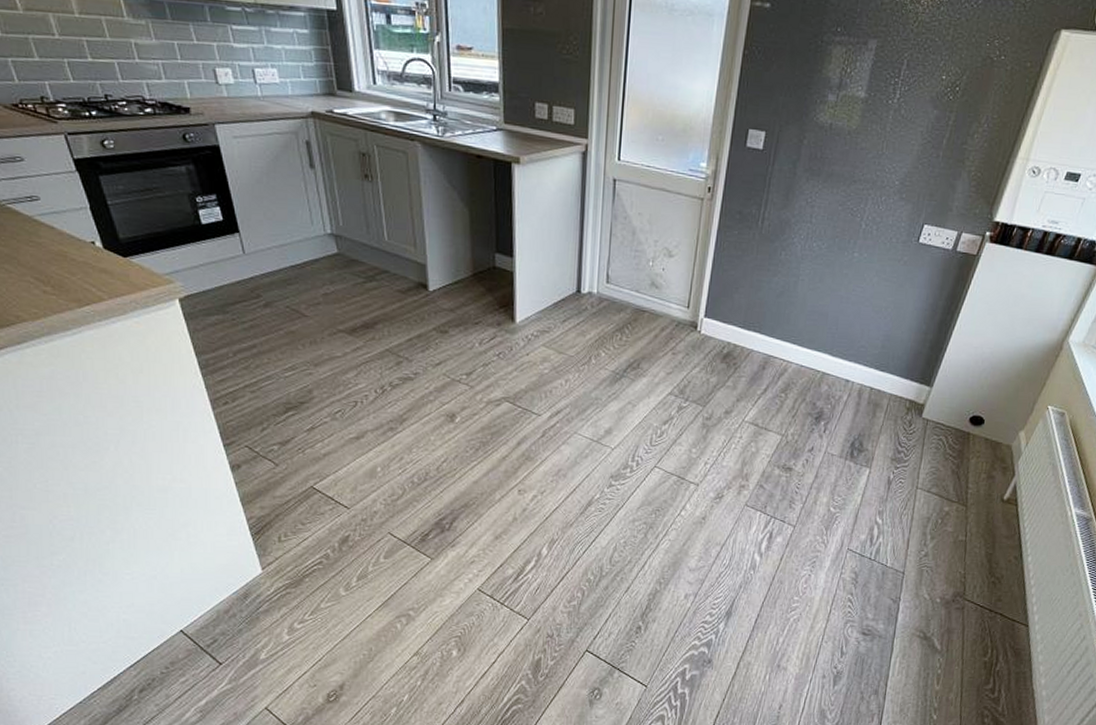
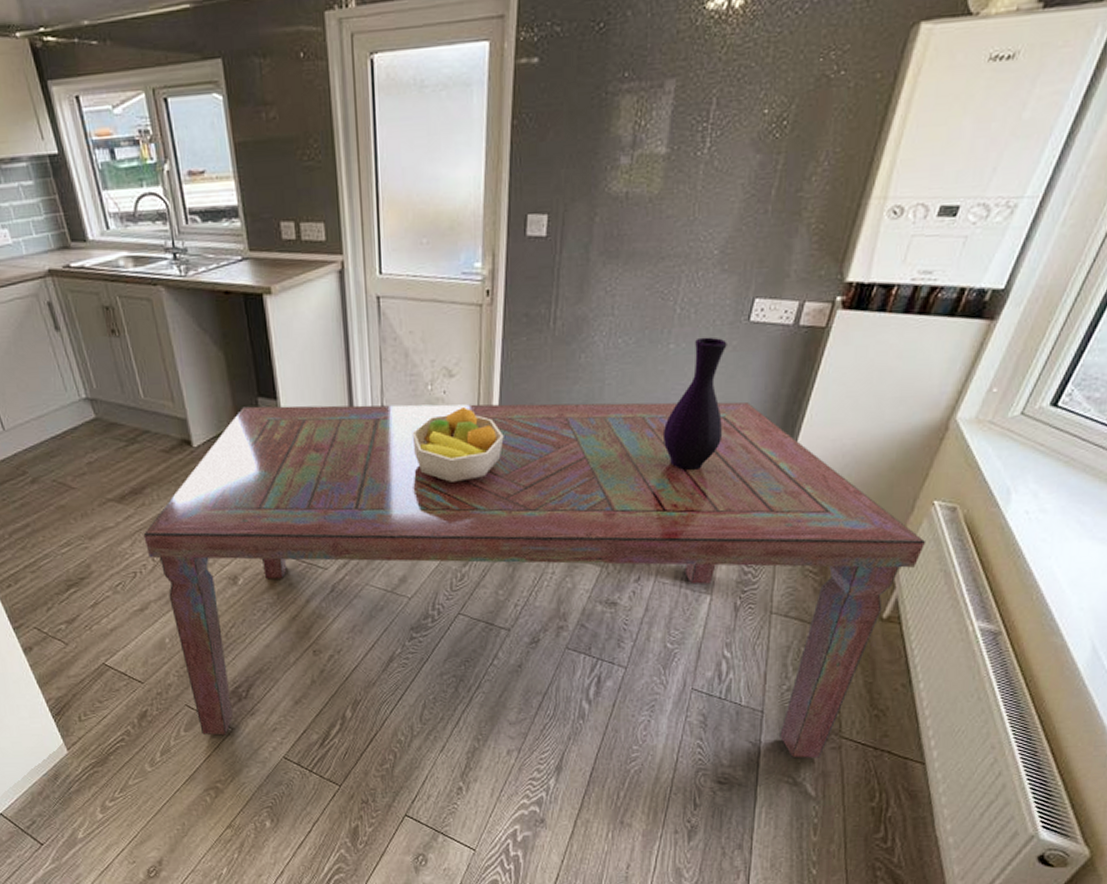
dining table: none [369,260,1041,616] -> present [143,401,927,758]
fruit bowl: none [630,283,711,349] -> present [412,406,504,482]
vase: none [842,250,900,361] -> present [662,337,727,471]

